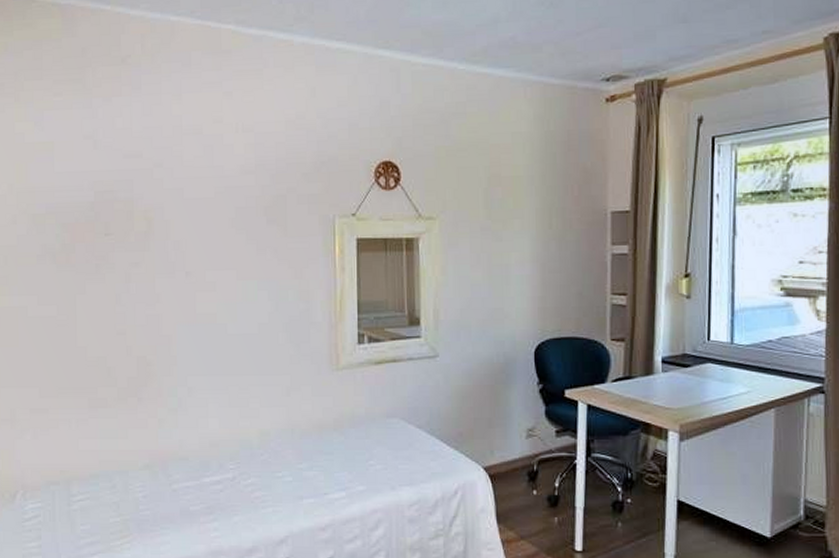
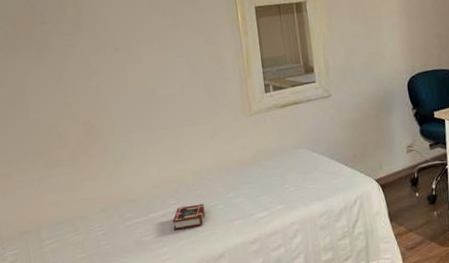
book: none [229,473,270,502] -> present [173,204,206,230]

